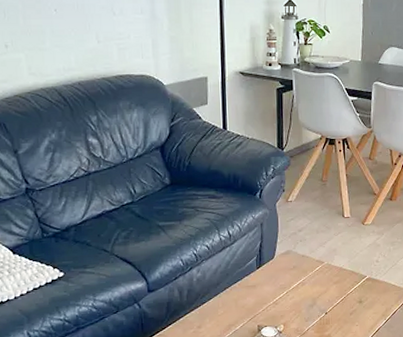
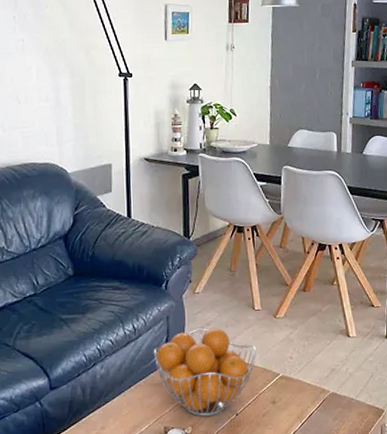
fruit basket: none [247,233,345,315] -> present [153,327,256,416]

